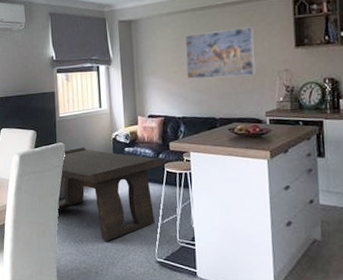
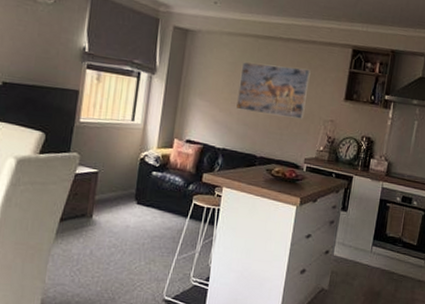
coffee table: present [57,147,163,241] -> none [55,162,193,273]

